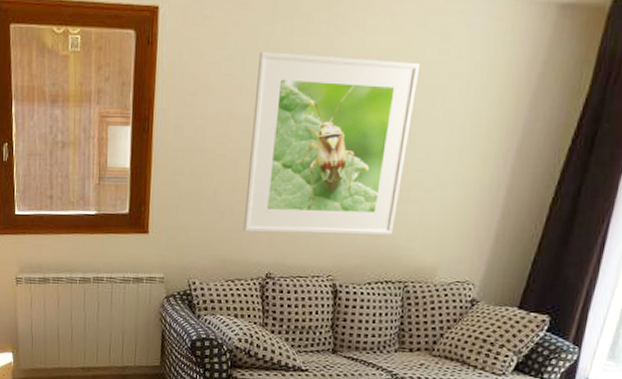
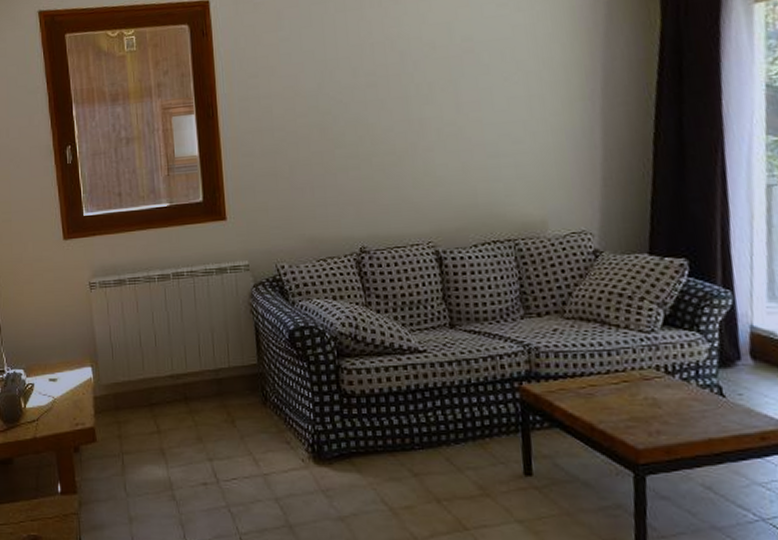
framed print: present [243,51,419,235] -> none [316,19,489,207]

